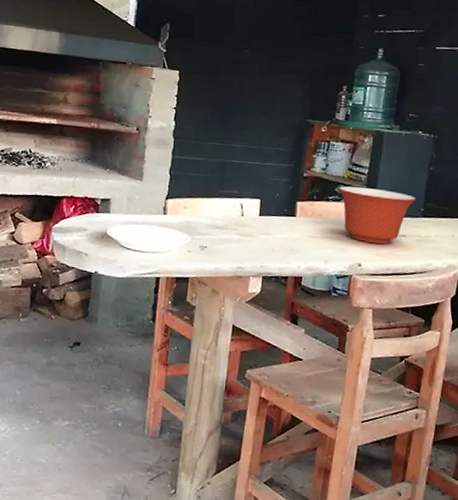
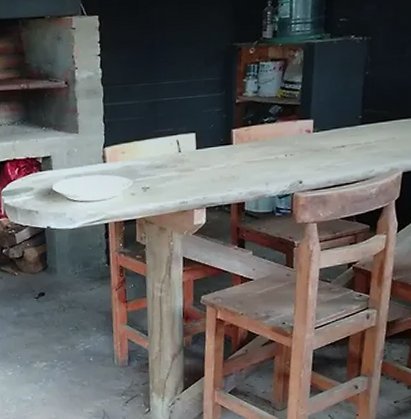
mixing bowl: present [339,186,416,245] -> none [273,103,353,159]

